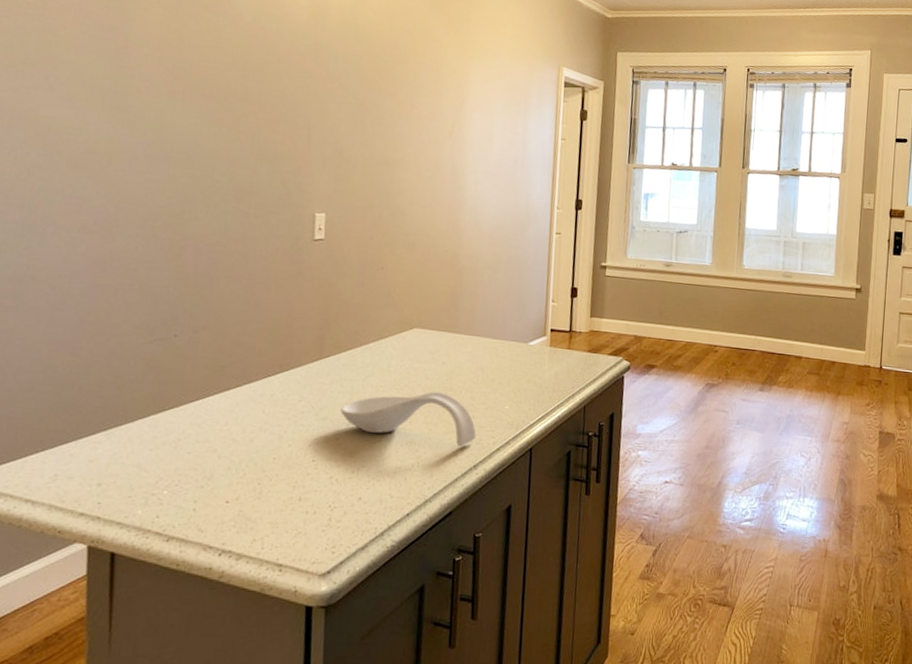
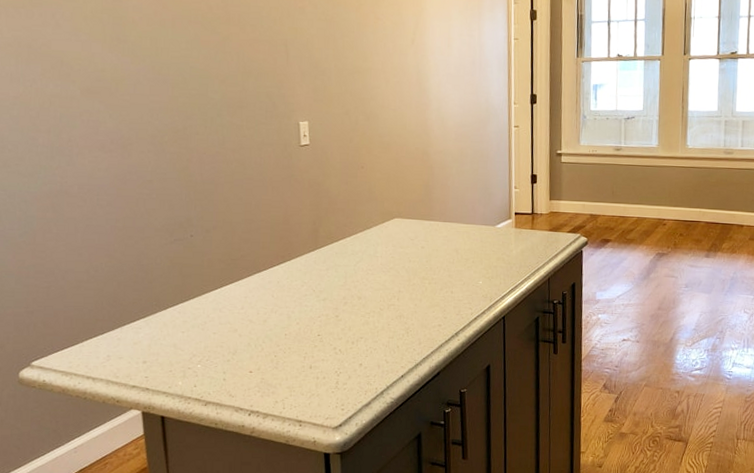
spoon rest: present [340,392,476,447] -> none [337,272,456,318]

